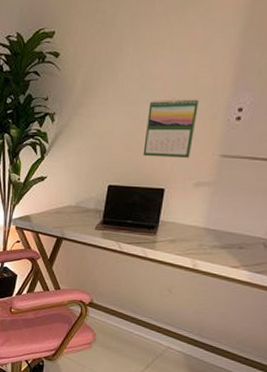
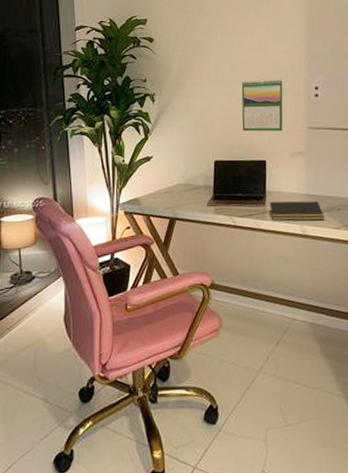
notepad: none [160,231,223,257] -> present [269,201,325,221]

